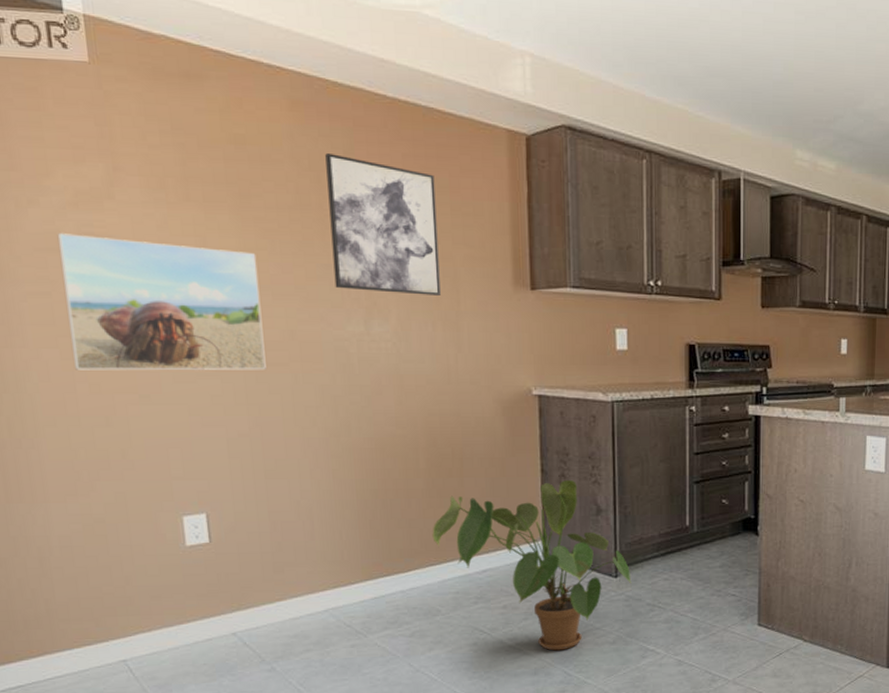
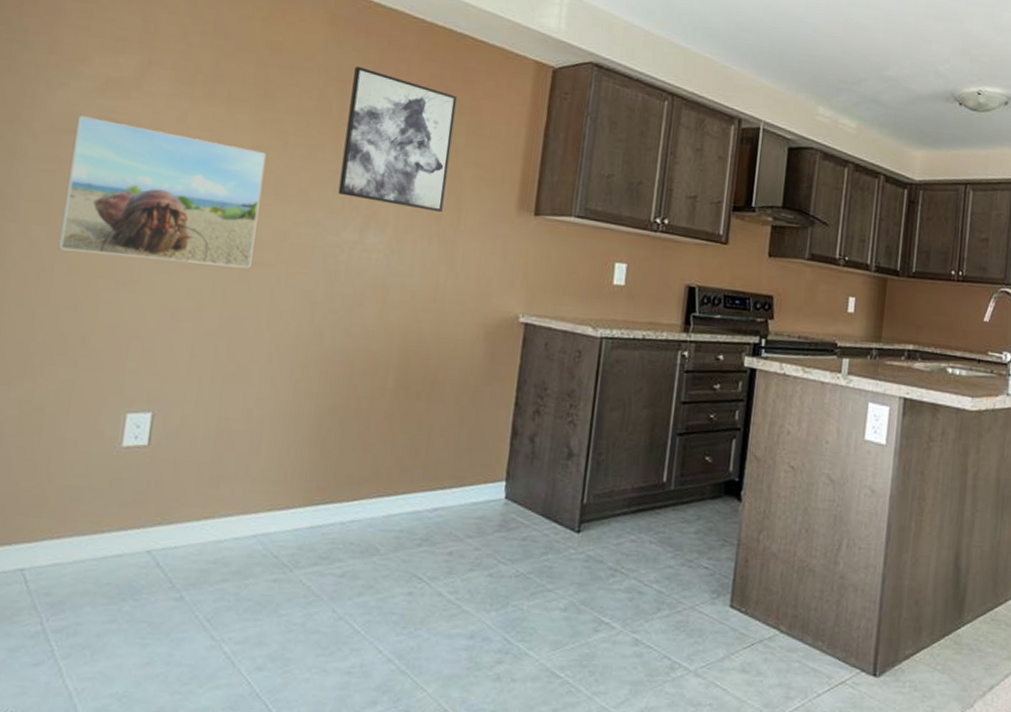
house plant: present [432,479,632,651] -> none [386,416,595,612]

